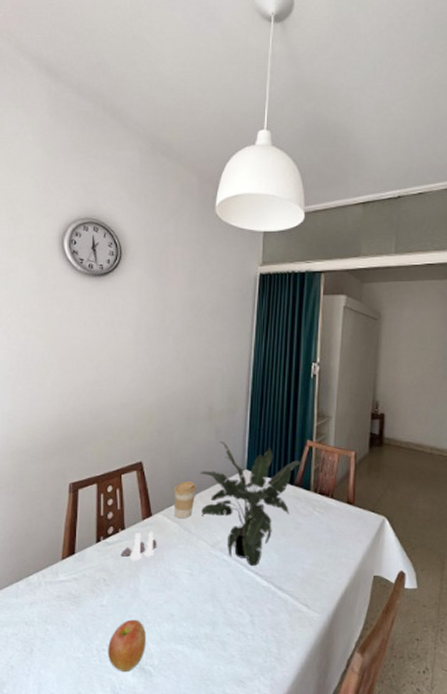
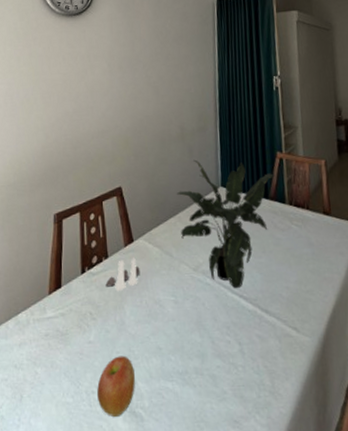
coffee cup: present [174,482,196,519] -> none [153,203,175,243]

